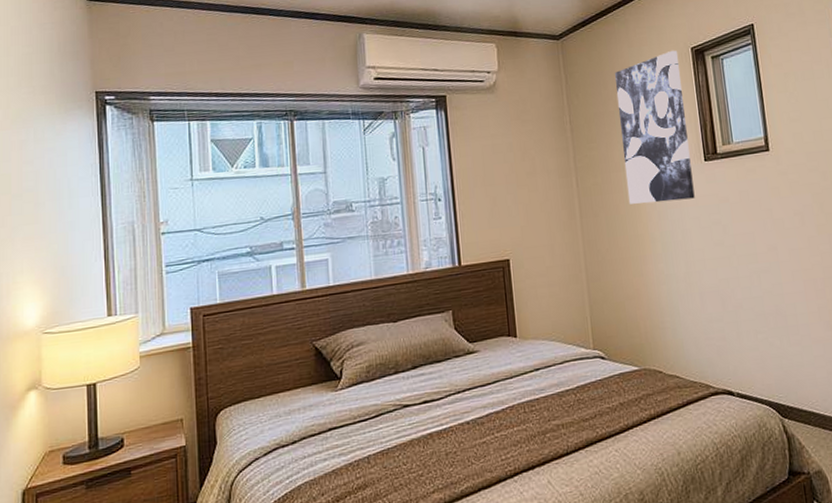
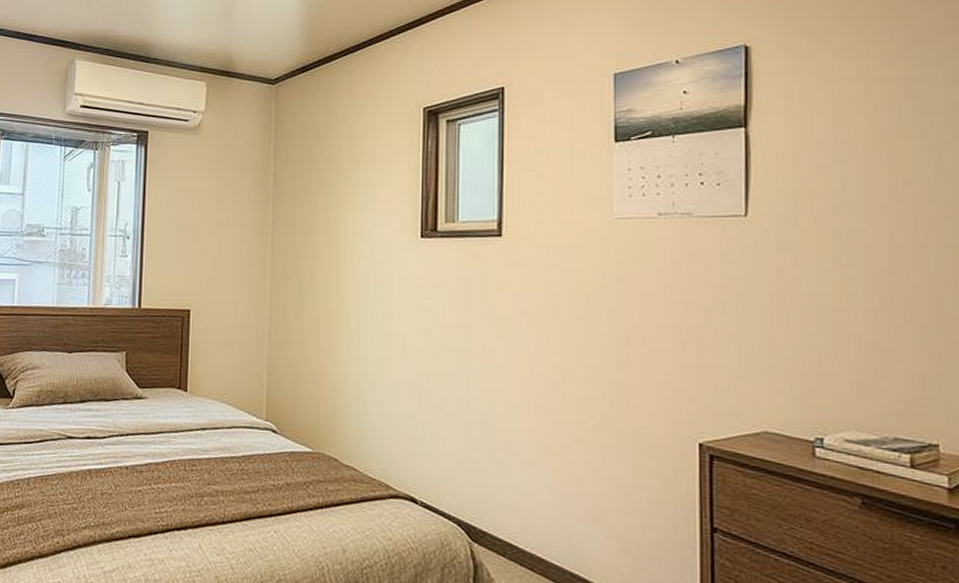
wall art: present [614,50,695,204] -> none [326,108,407,277]

